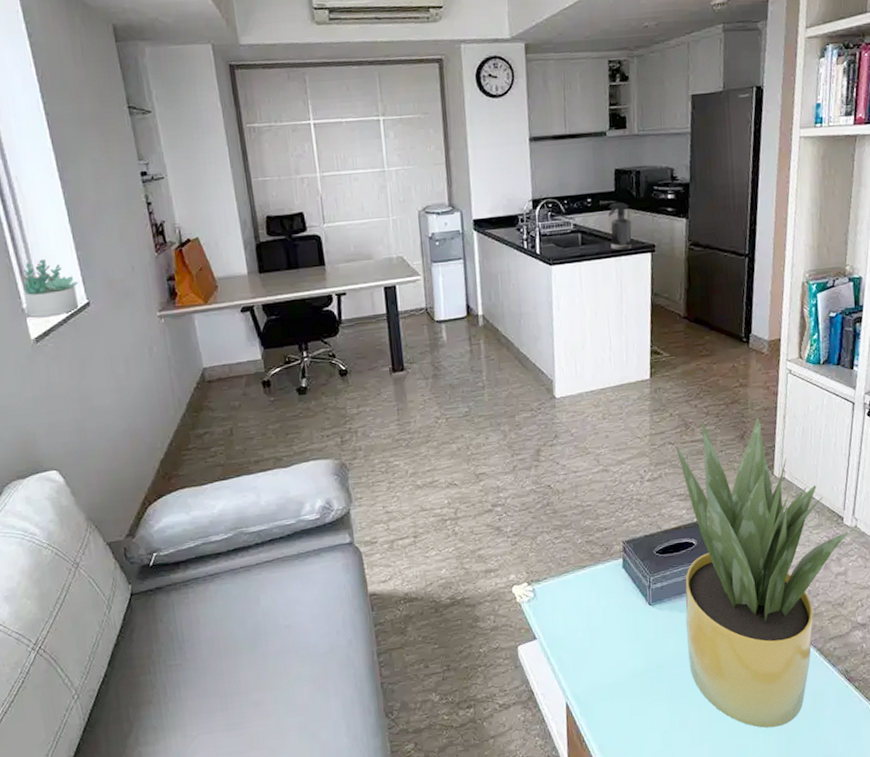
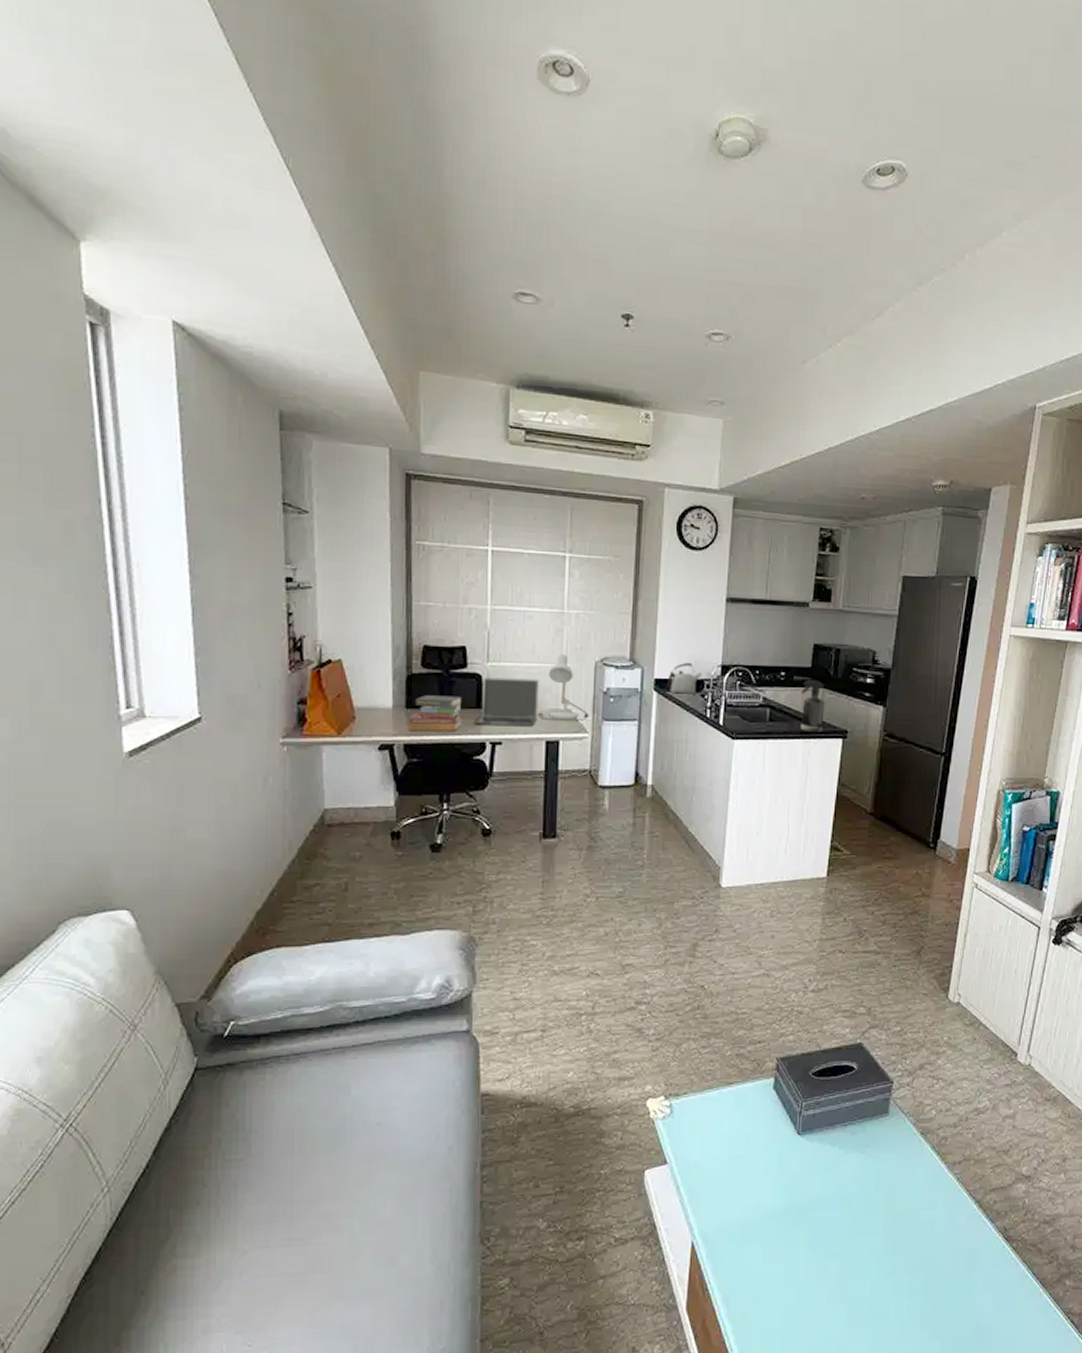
succulent plant: present [22,259,78,318] -> none [122,661,191,729]
books: none [262,257,309,292] -> present [408,695,462,731]
laptop: none [318,233,375,280] -> present [473,677,539,725]
desk lamp: none [374,208,419,269] -> present [538,654,588,721]
kettle: none [484,200,516,231] -> present [667,662,702,694]
planter: present [676,418,849,728] -> none [835,929,1022,1289]

